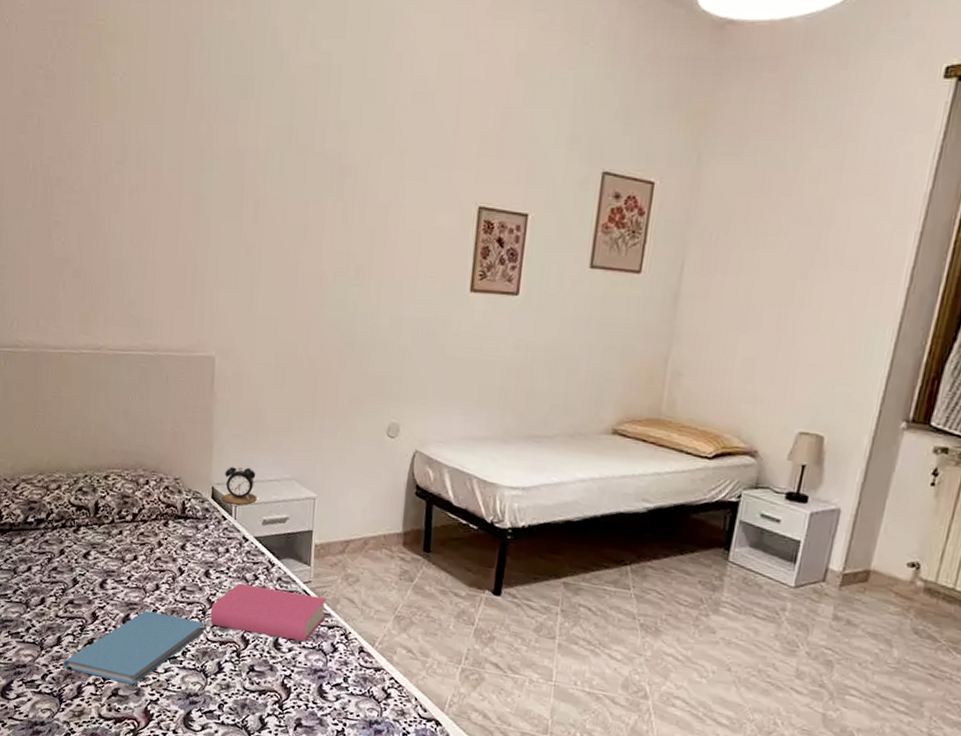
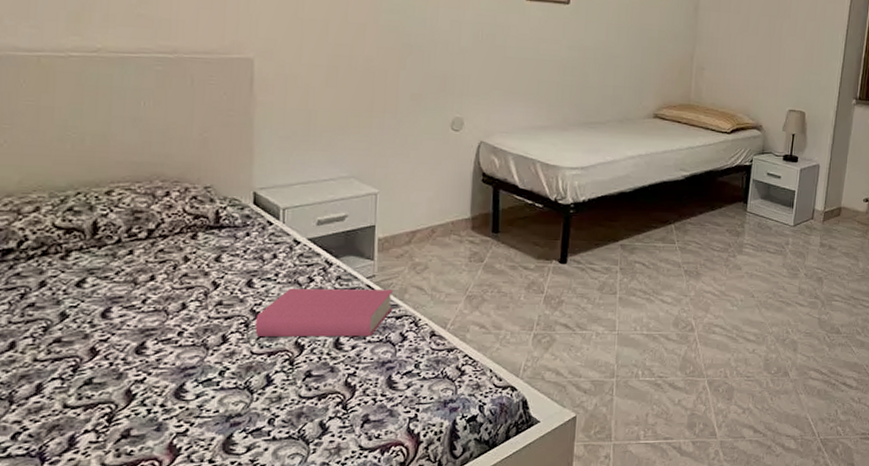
book: present [63,610,205,685] -> none [45,334,248,422]
alarm clock: present [222,463,257,505] -> none [266,166,310,208]

